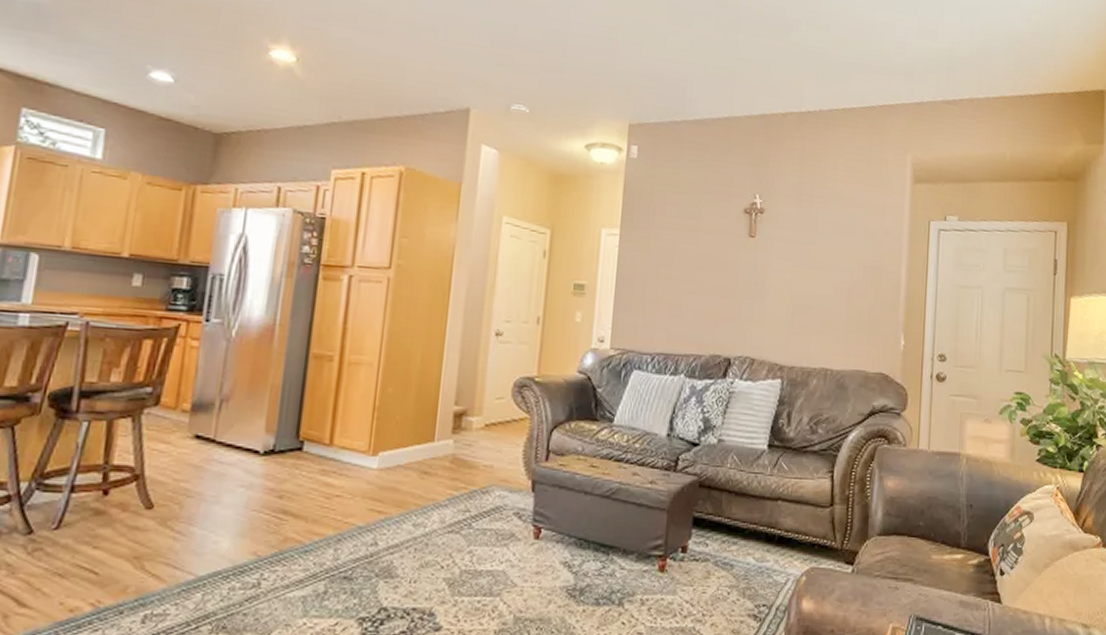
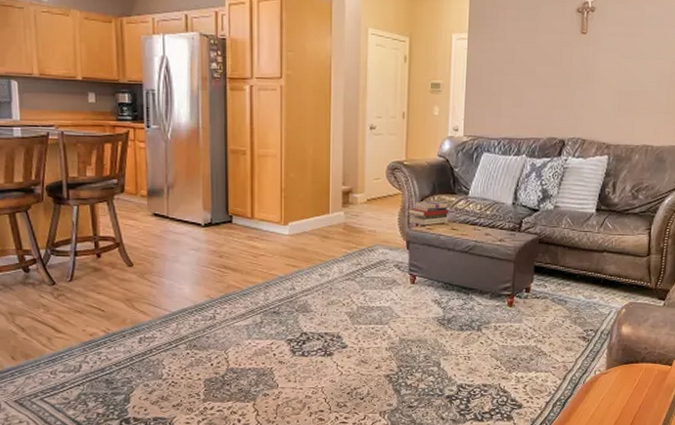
books: none [536,428,589,461] -> present [408,200,449,226]

